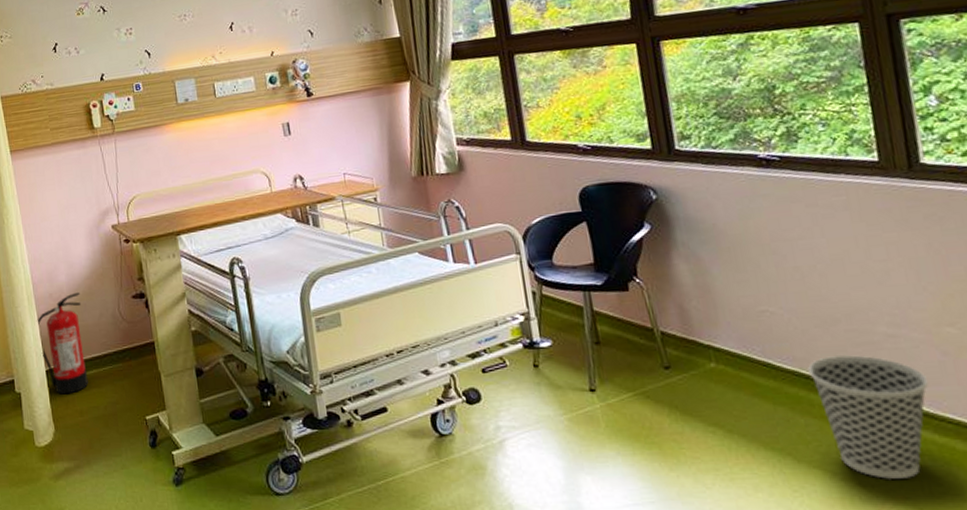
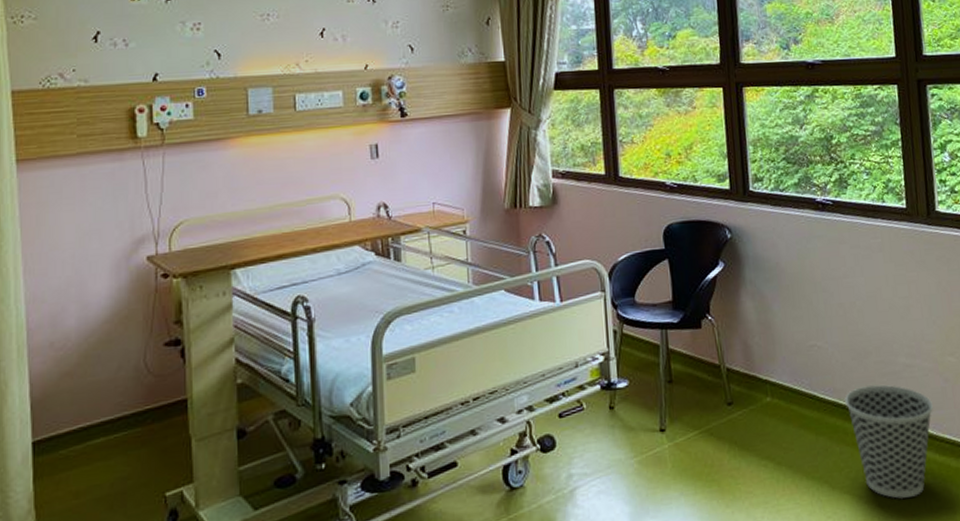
fire extinguisher: present [37,292,88,395] -> none [27,340,94,472]

